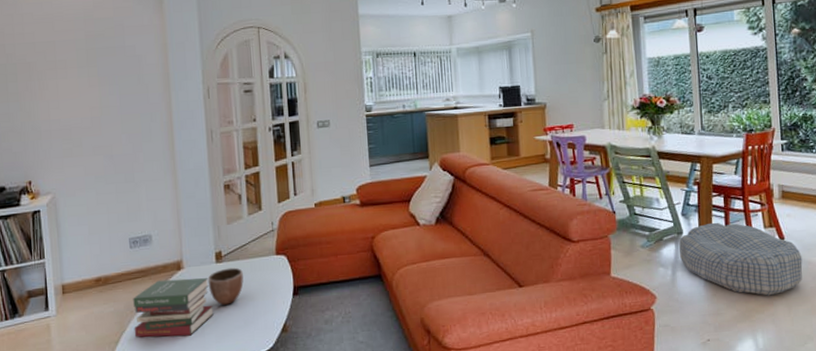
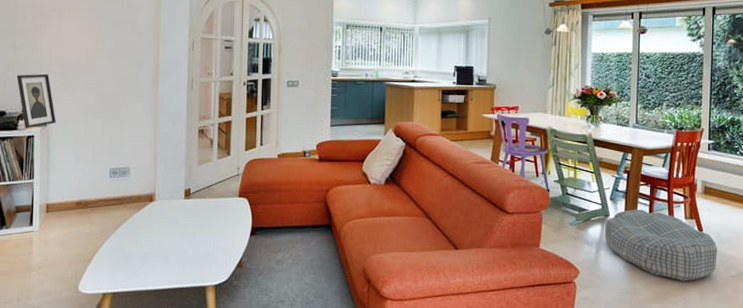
picture frame: none [13,141,63,204] -> present [16,74,56,129]
books: present [133,277,214,338] -> none [106,209,178,262]
decorative bowl: present [207,267,244,306] -> none [175,204,208,238]

